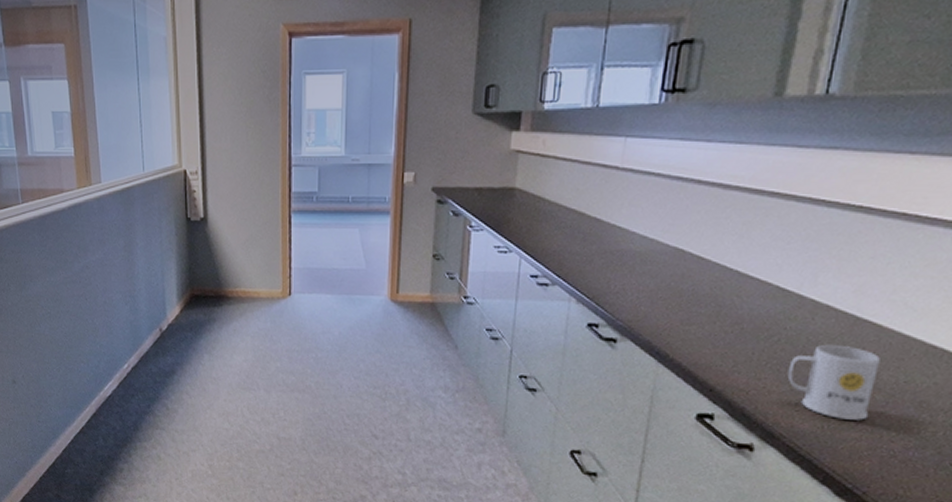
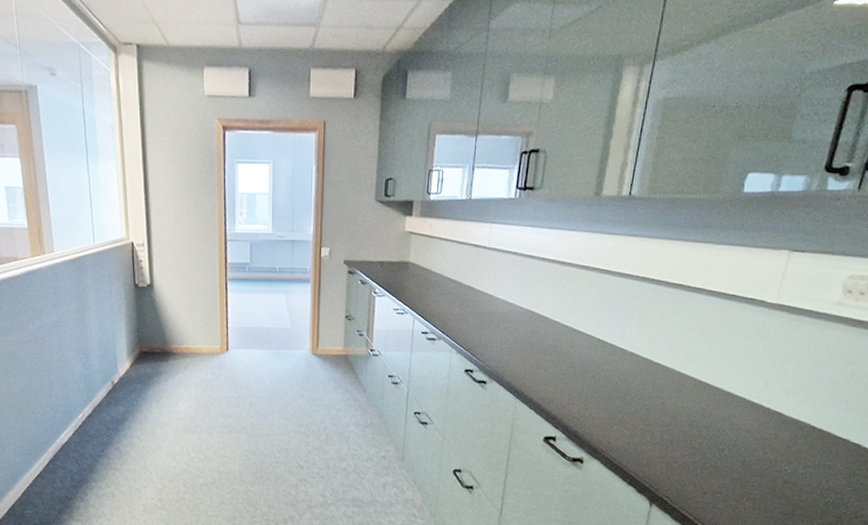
mug: present [787,344,880,420] -> none [605,381,666,437]

